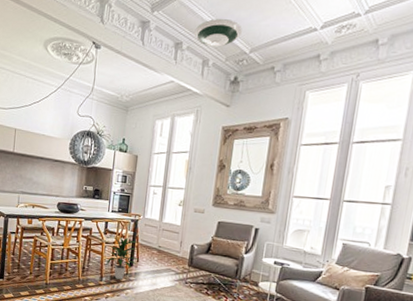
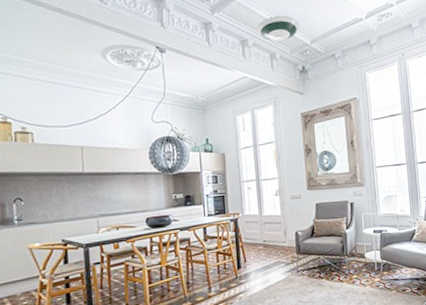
indoor plant: present [106,237,139,280] -> none [212,240,246,286]

